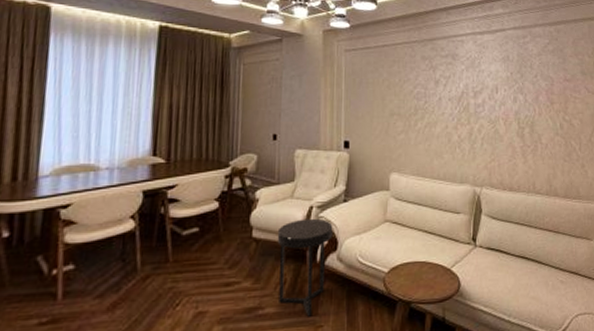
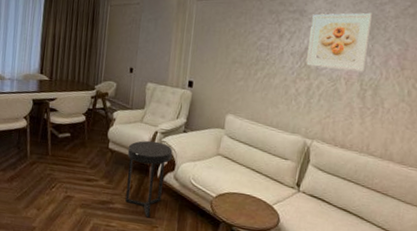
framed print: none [464,52,520,111] -> present [306,13,373,72]

